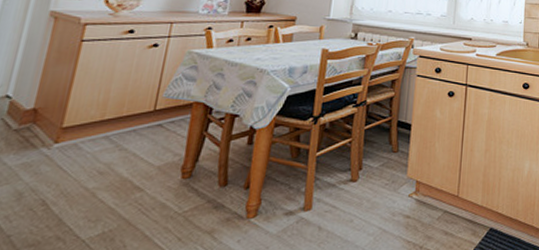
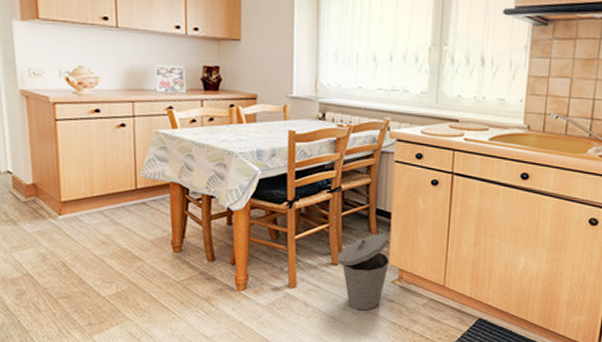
trash can: none [356,146,408,230] -> present [336,234,390,311]

